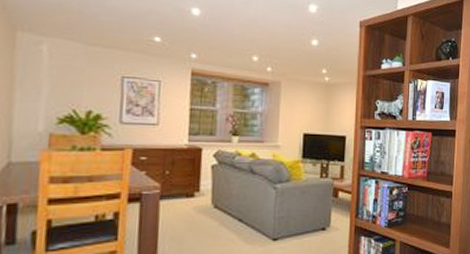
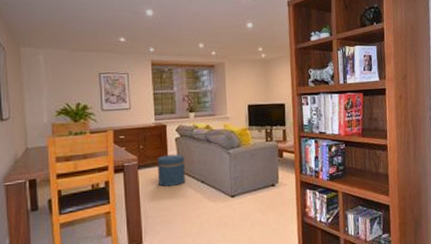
ottoman: none [184,184,220,223] -> present [158,154,185,187]

